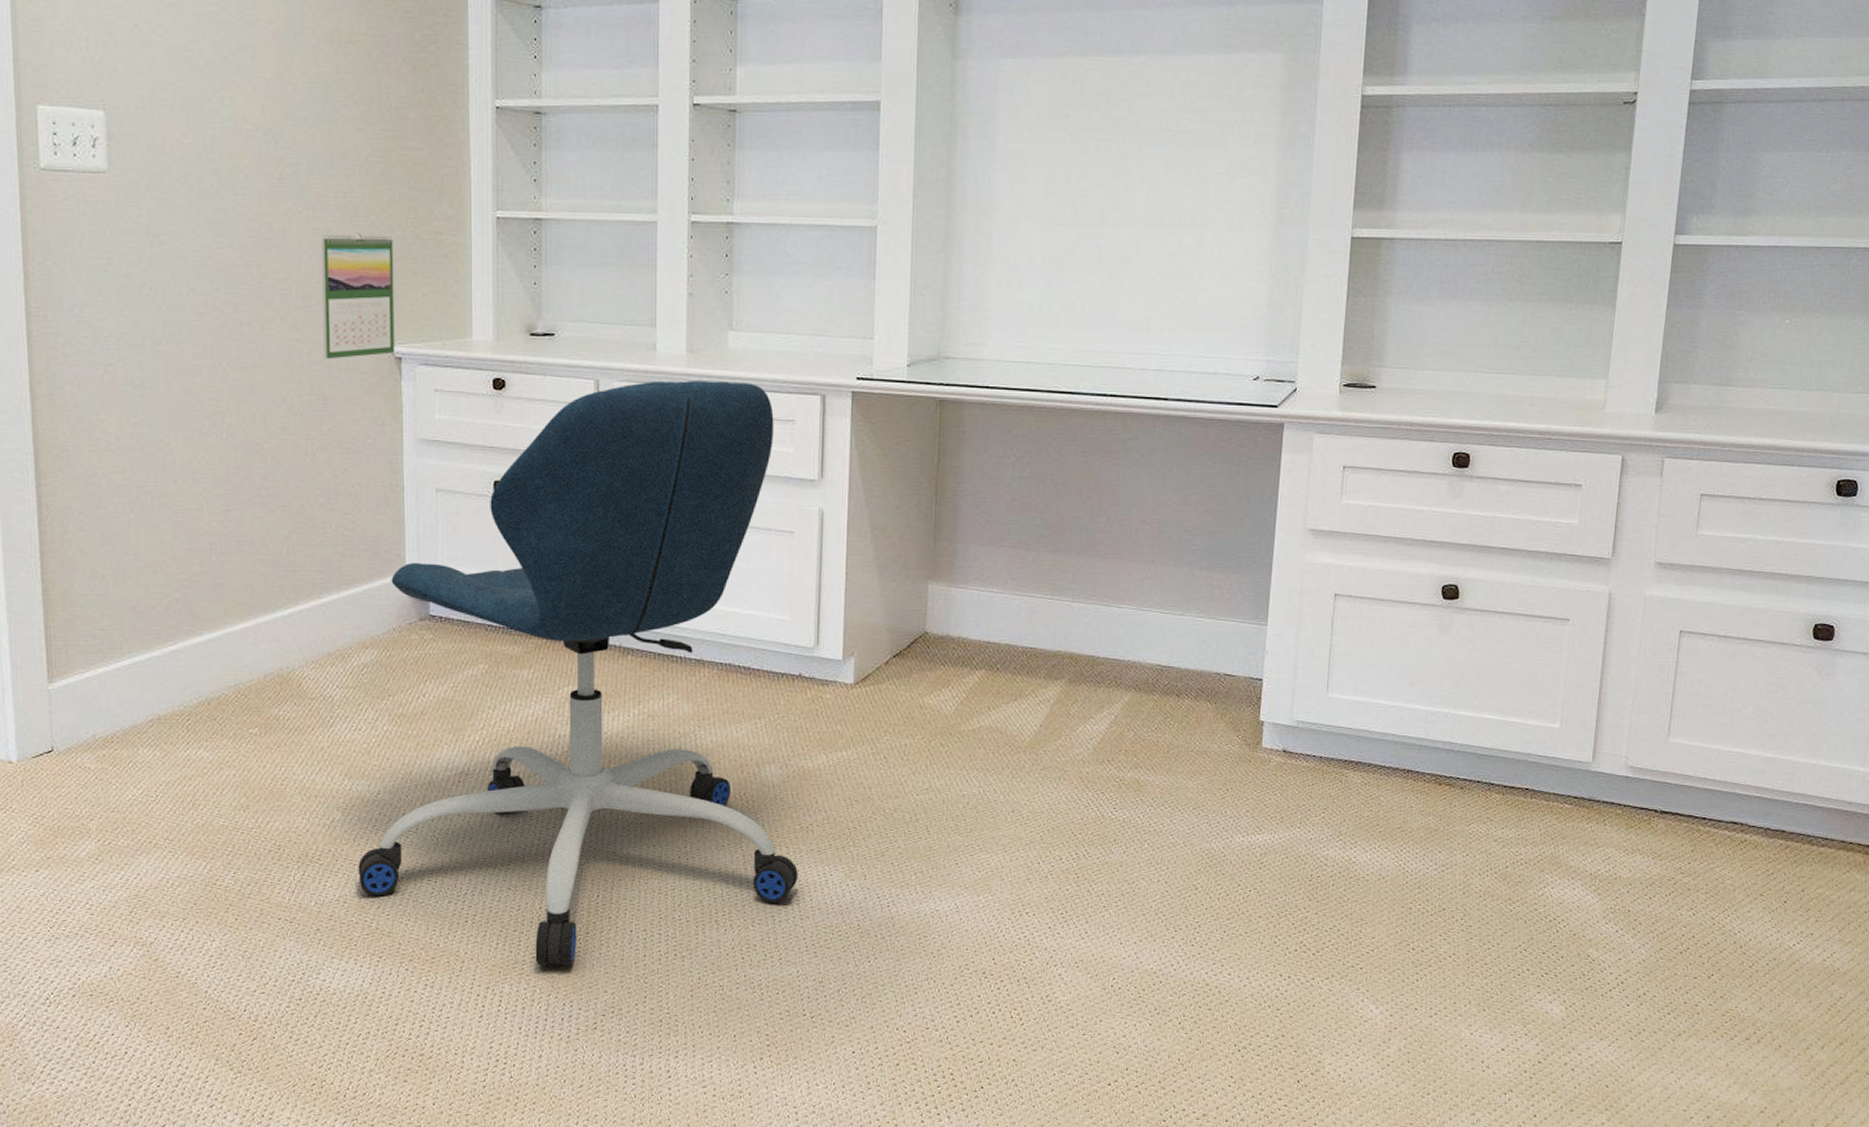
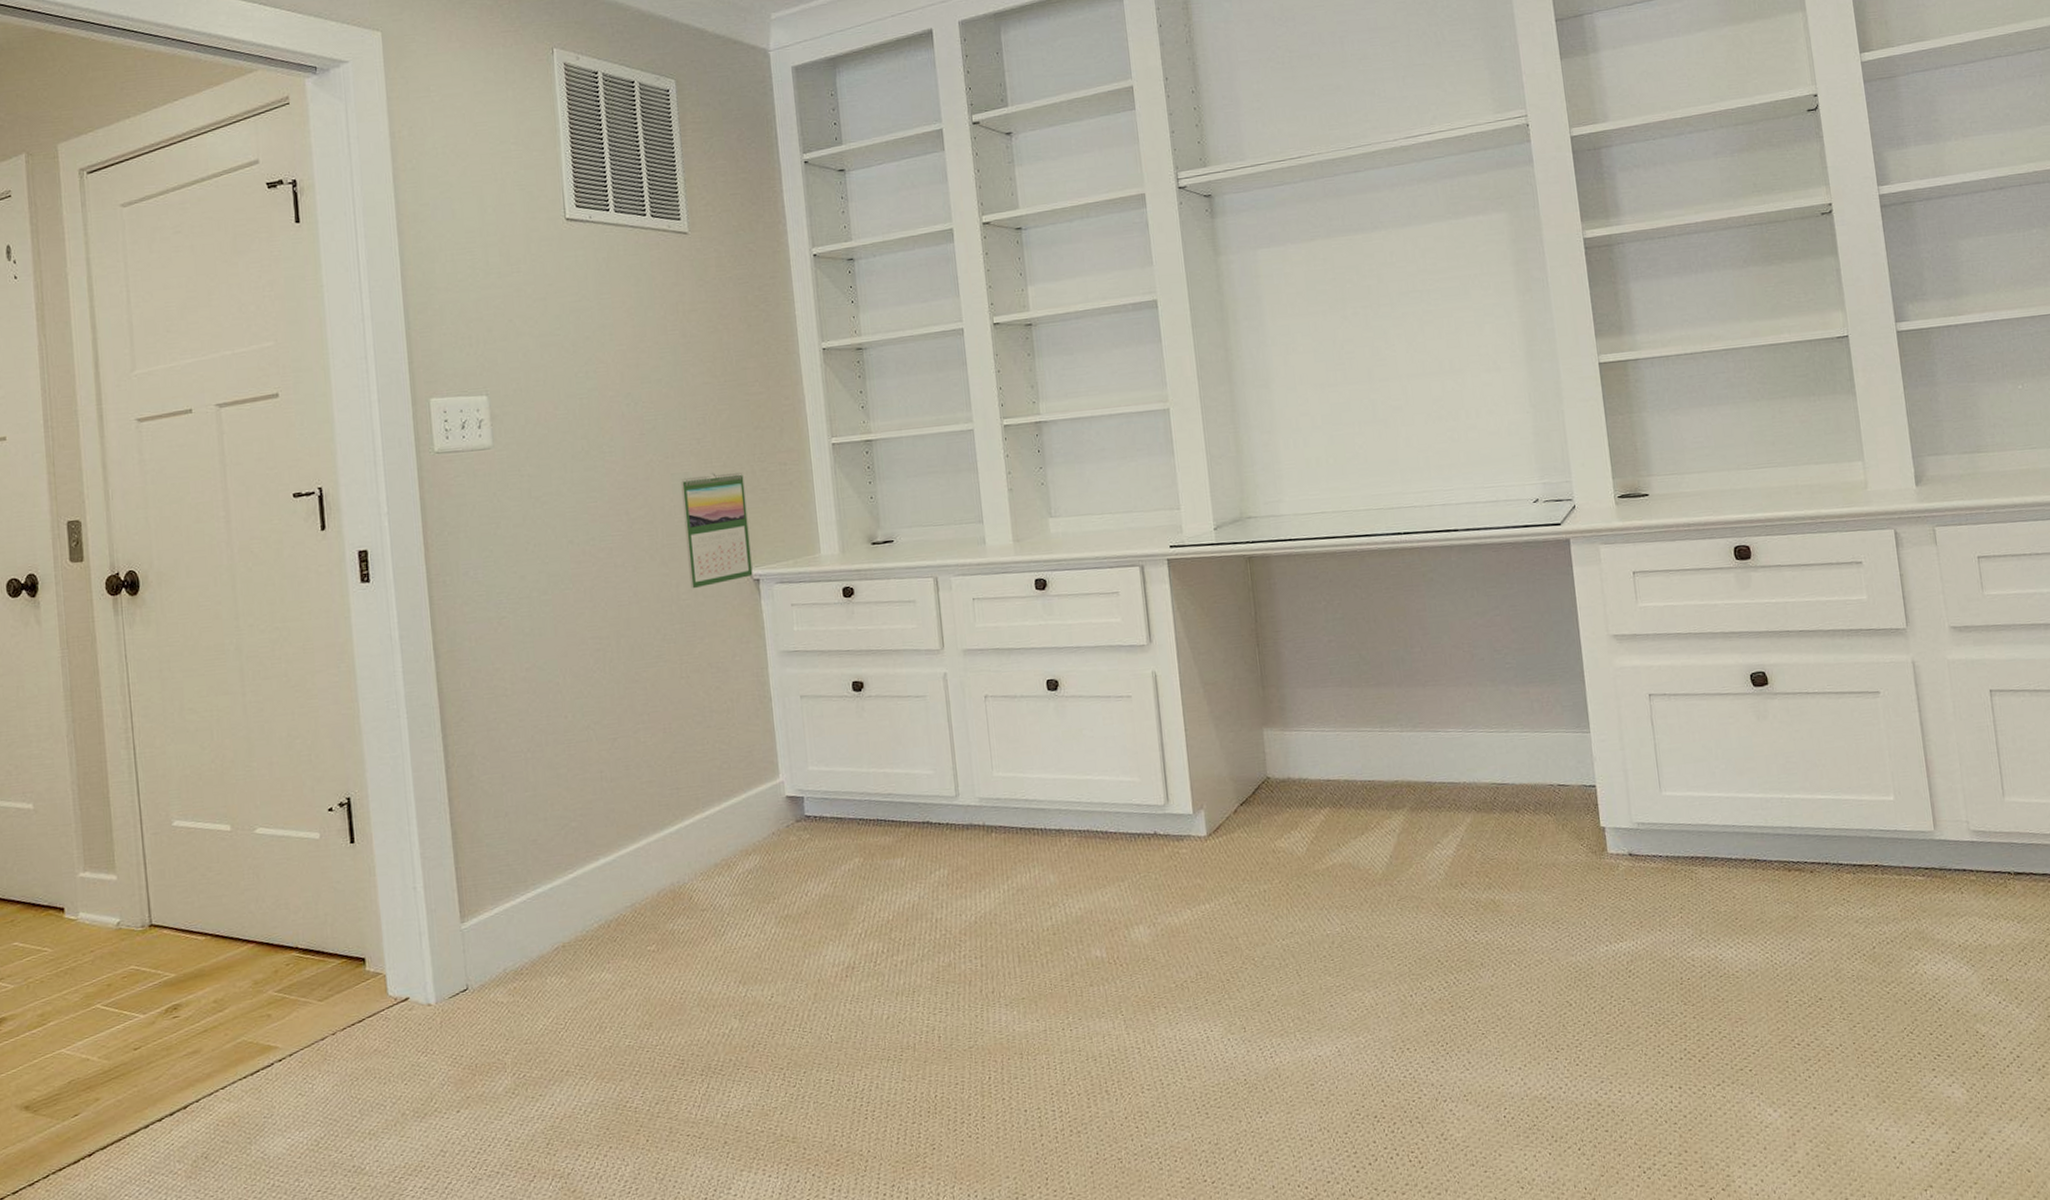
office chair: present [358,380,798,966] -> none [758,563,1180,1157]

